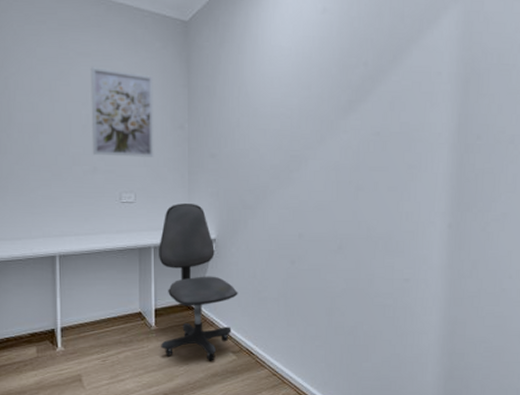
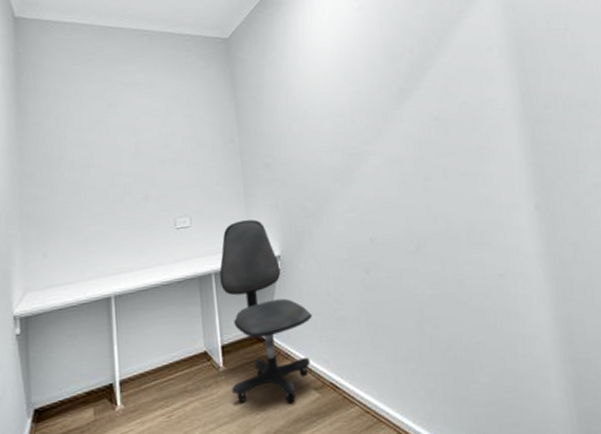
wall art: present [90,67,154,157] -> none [137,94,206,182]

